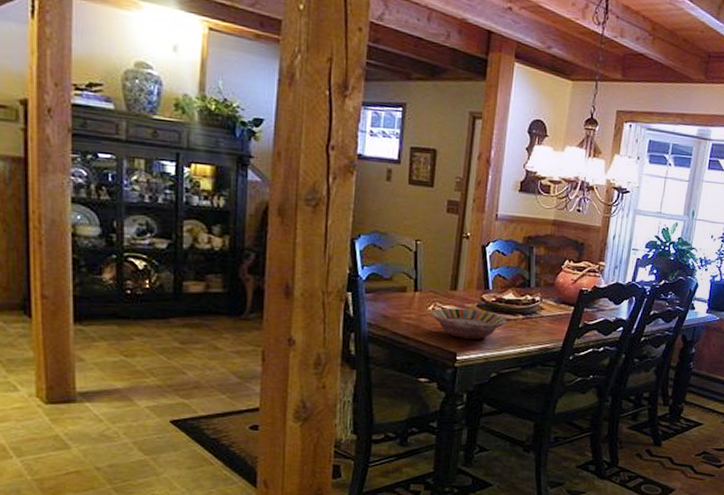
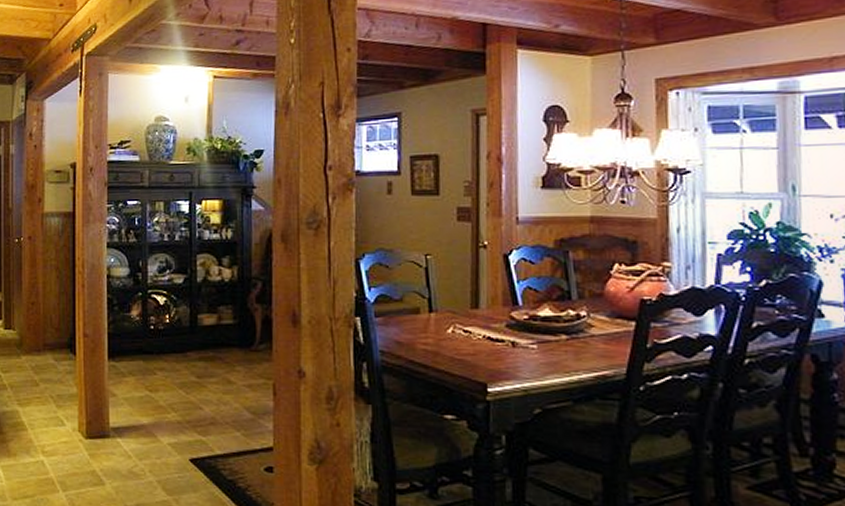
serving bowl: present [430,307,507,339] -> none [450,329,546,366]

